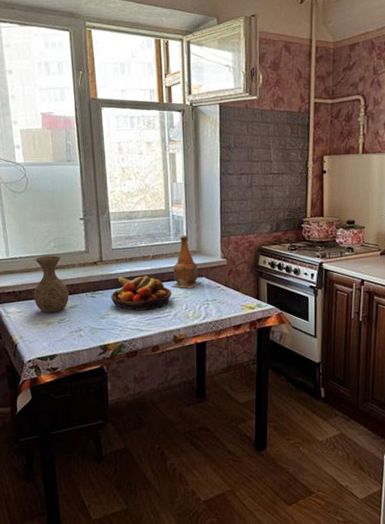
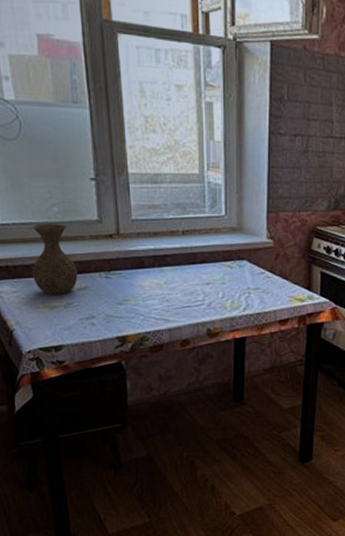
fruit bowl: present [110,275,172,311] -> none [129,254,206,297]
bottle: present [170,235,201,288] -> none [204,207,242,273]

